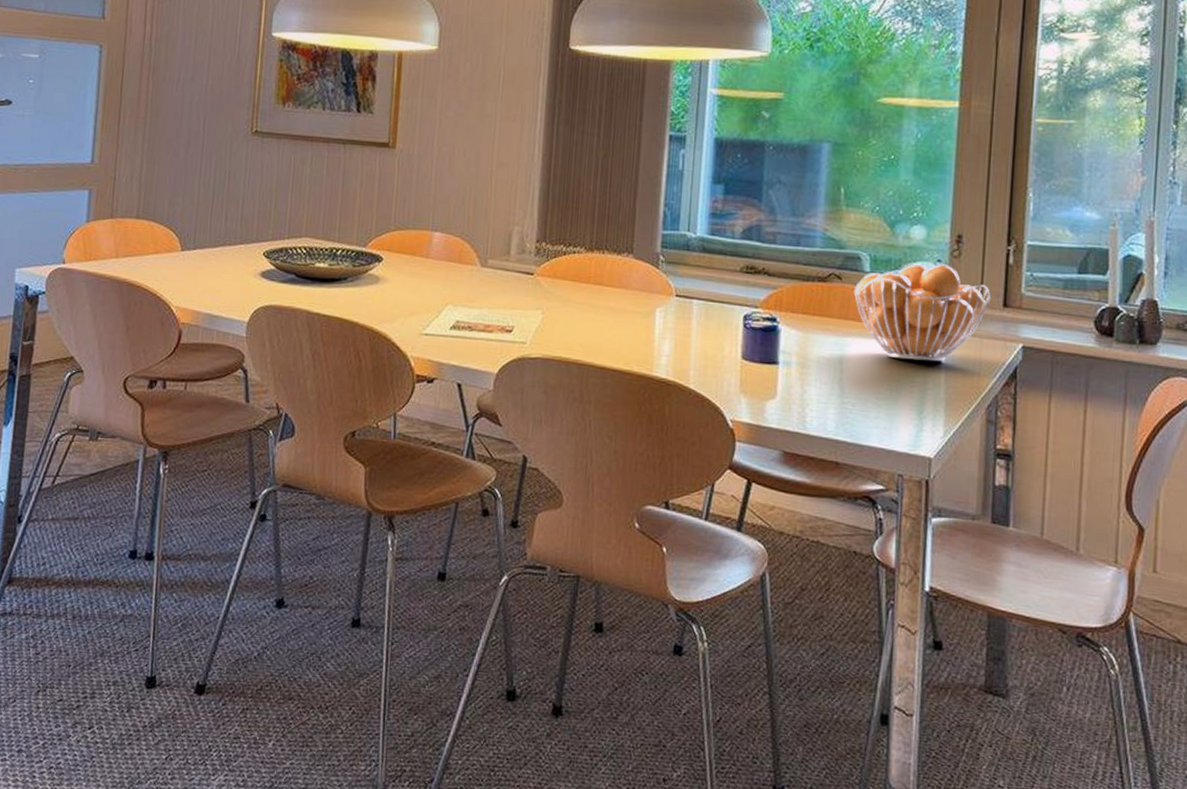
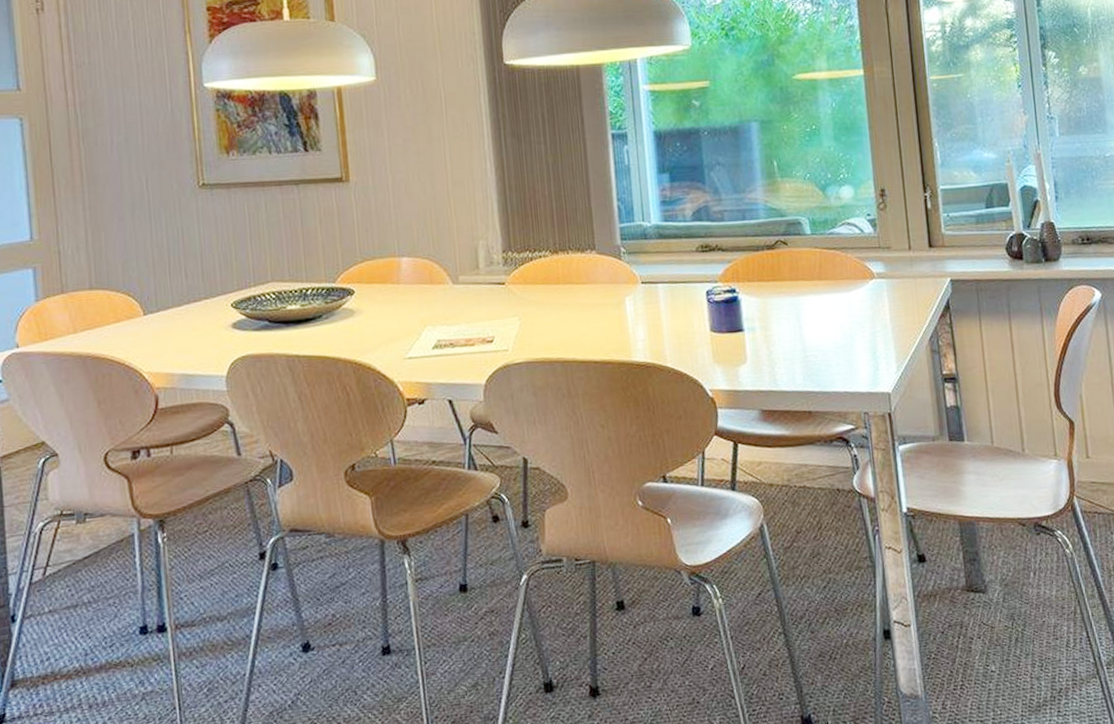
fruit basket: present [853,263,991,362] -> none [799,217,917,309]

